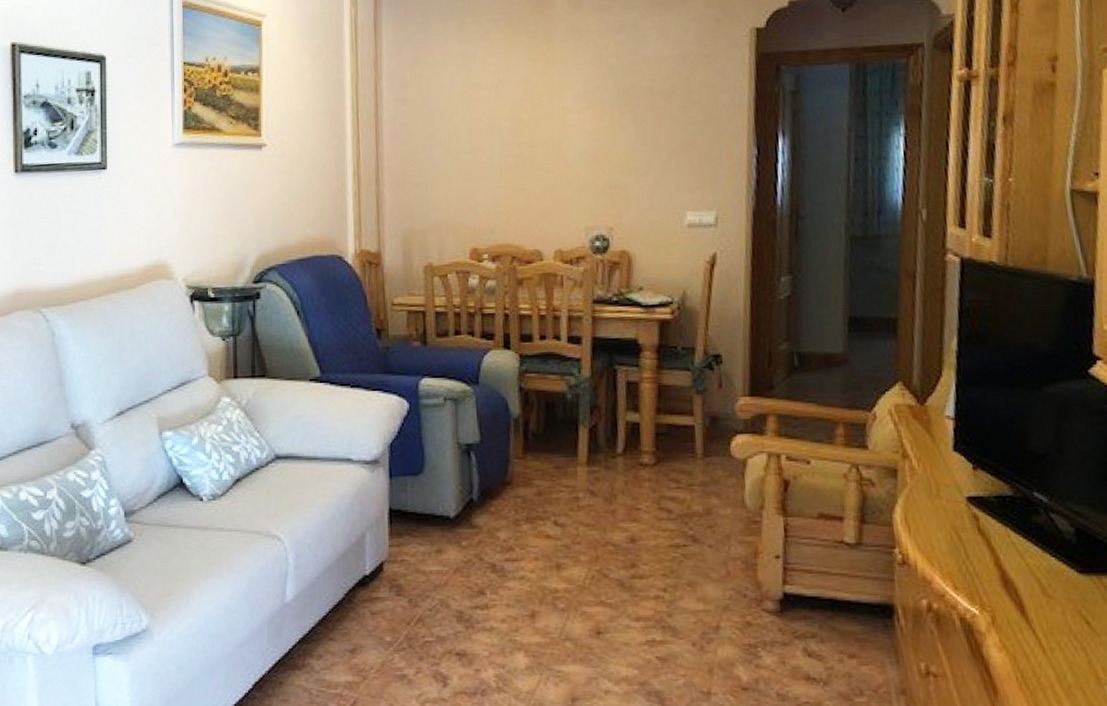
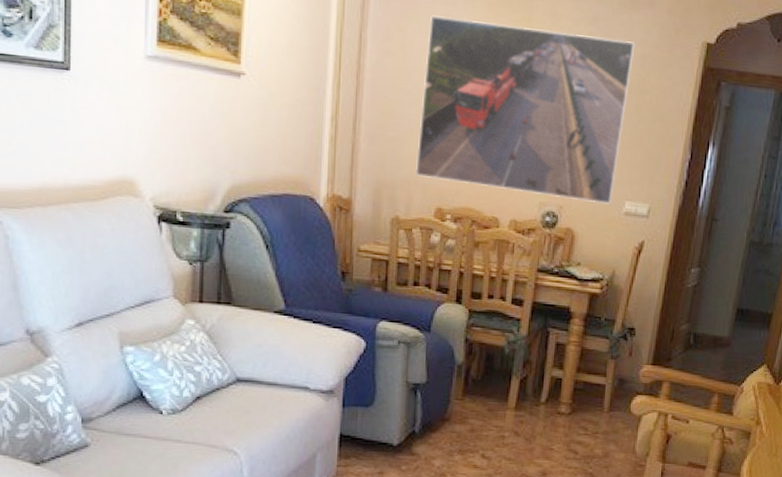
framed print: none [444,42,673,219] -> present [416,15,635,204]

